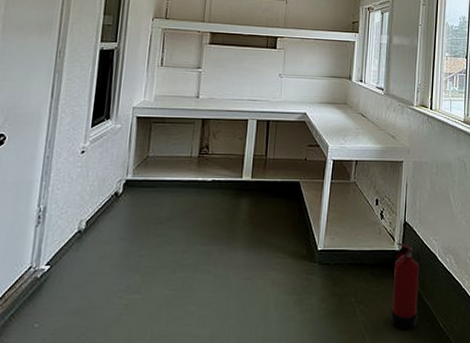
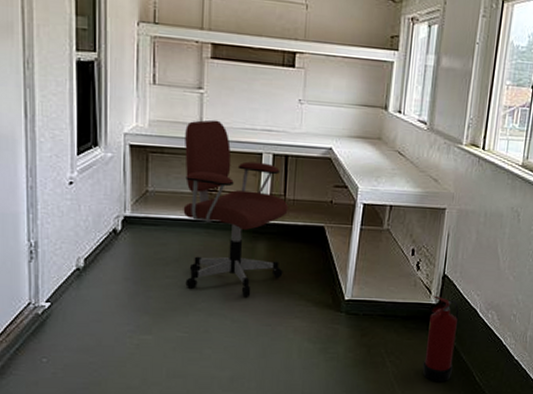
office chair: none [175,93,269,252] -> present [183,119,288,297]

